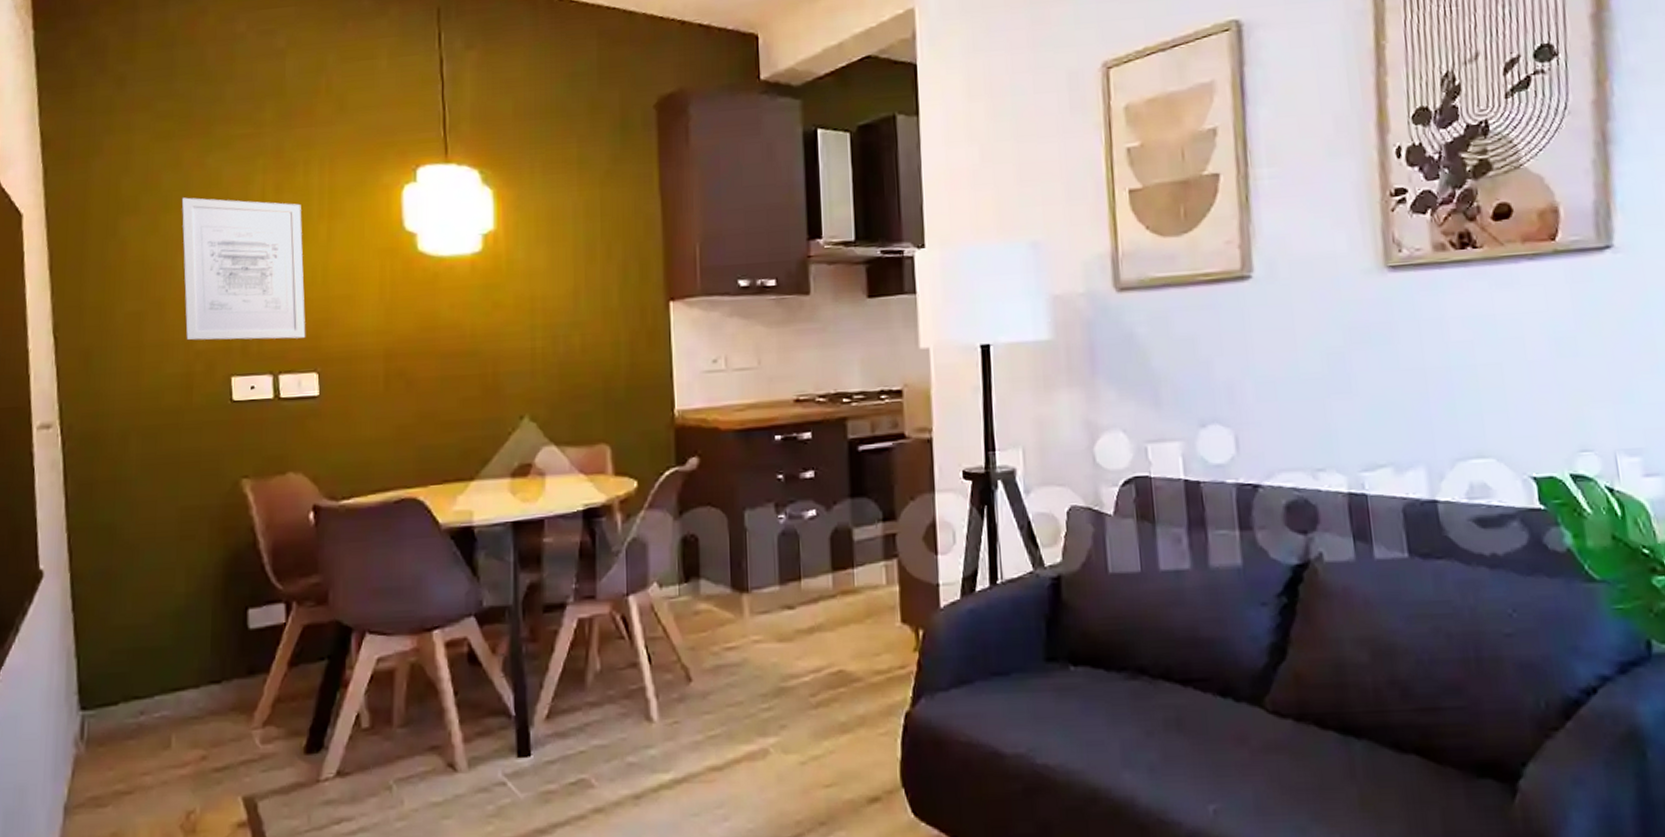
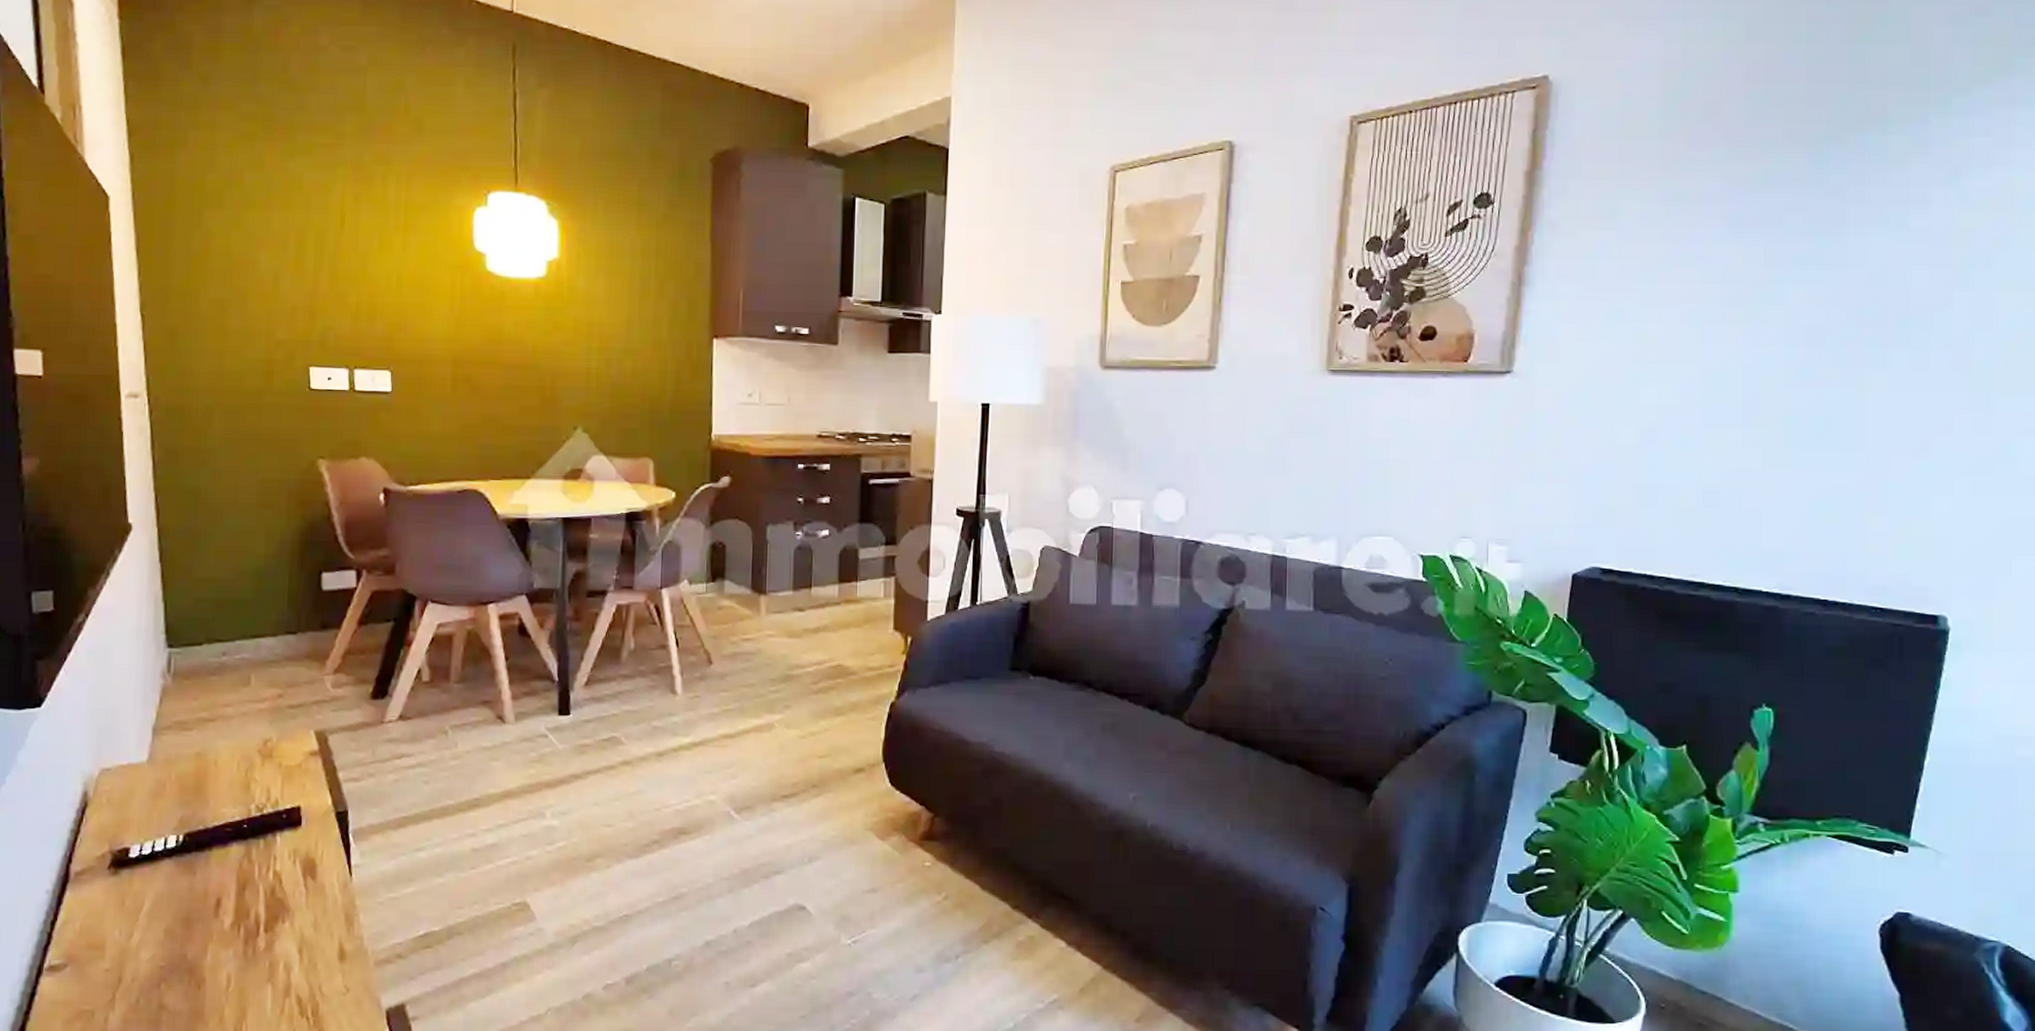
wall art: present [181,197,306,341] -> none [264,197,381,338]

